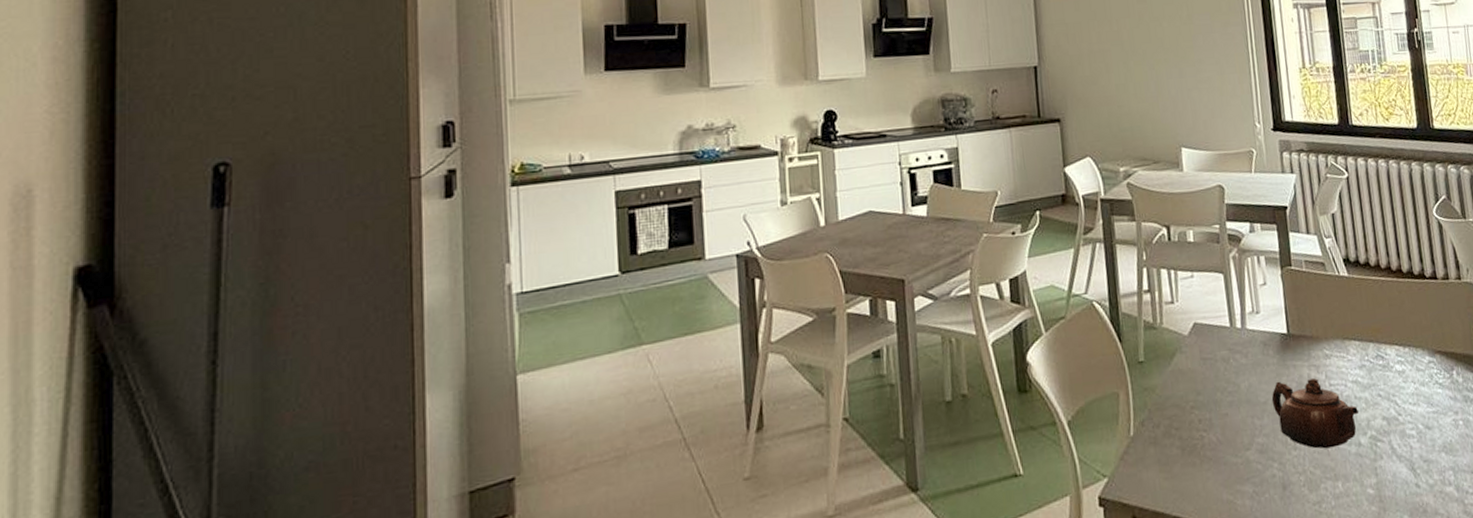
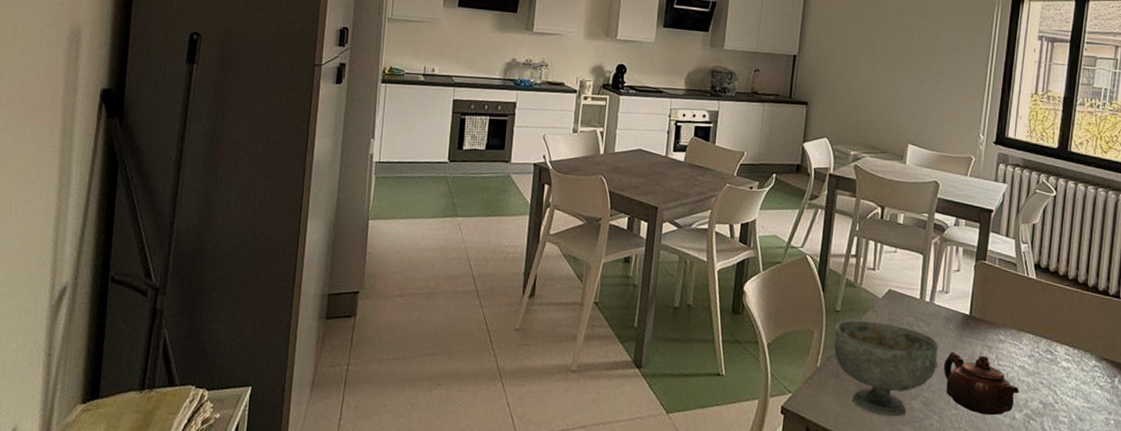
bowl: none [1143,363,1266,480] -> present [834,319,939,418]

